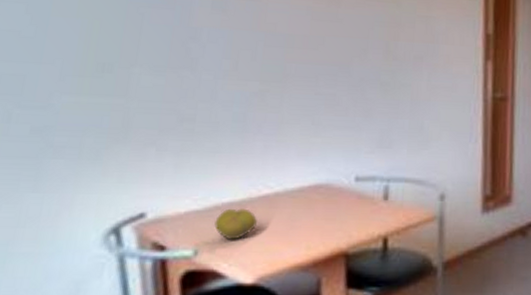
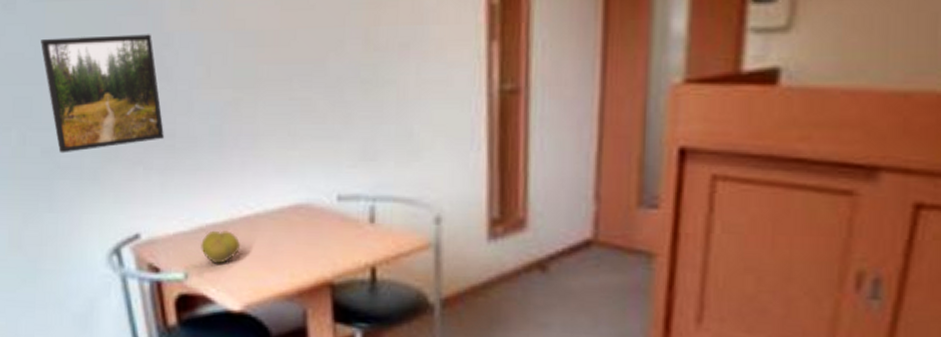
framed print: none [43,19,183,133] -> present [41,34,164,154]

